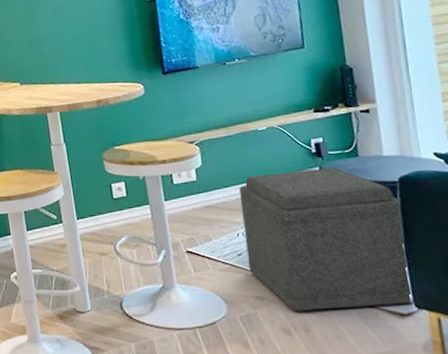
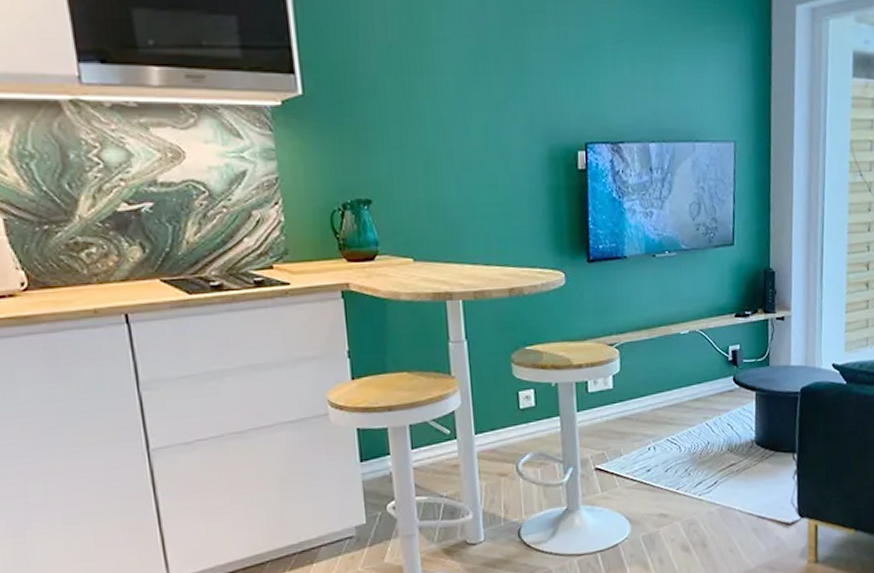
ottoman: present [239,167,414,311] -> none [655,377,800,527]

